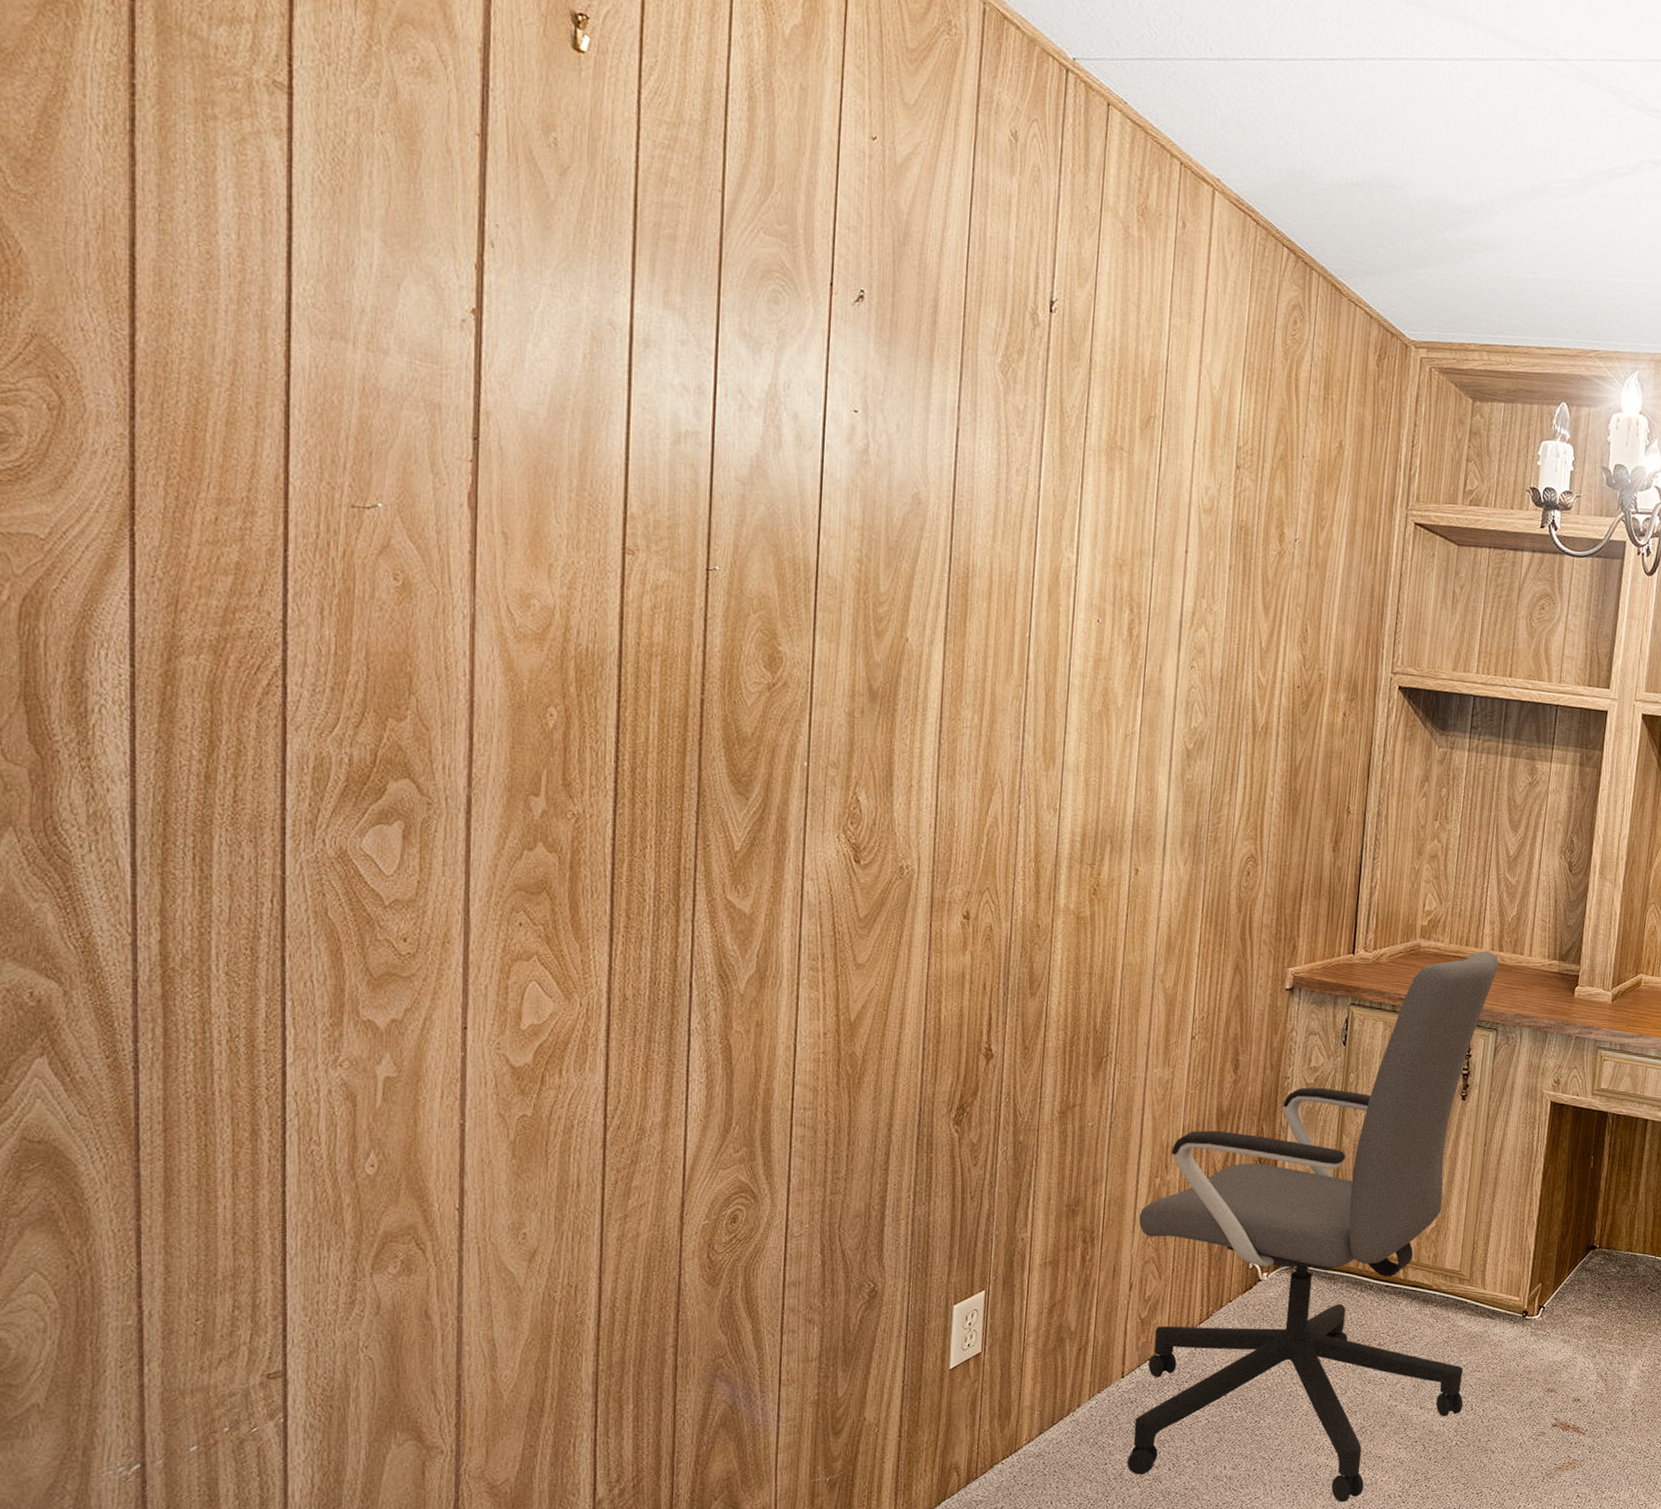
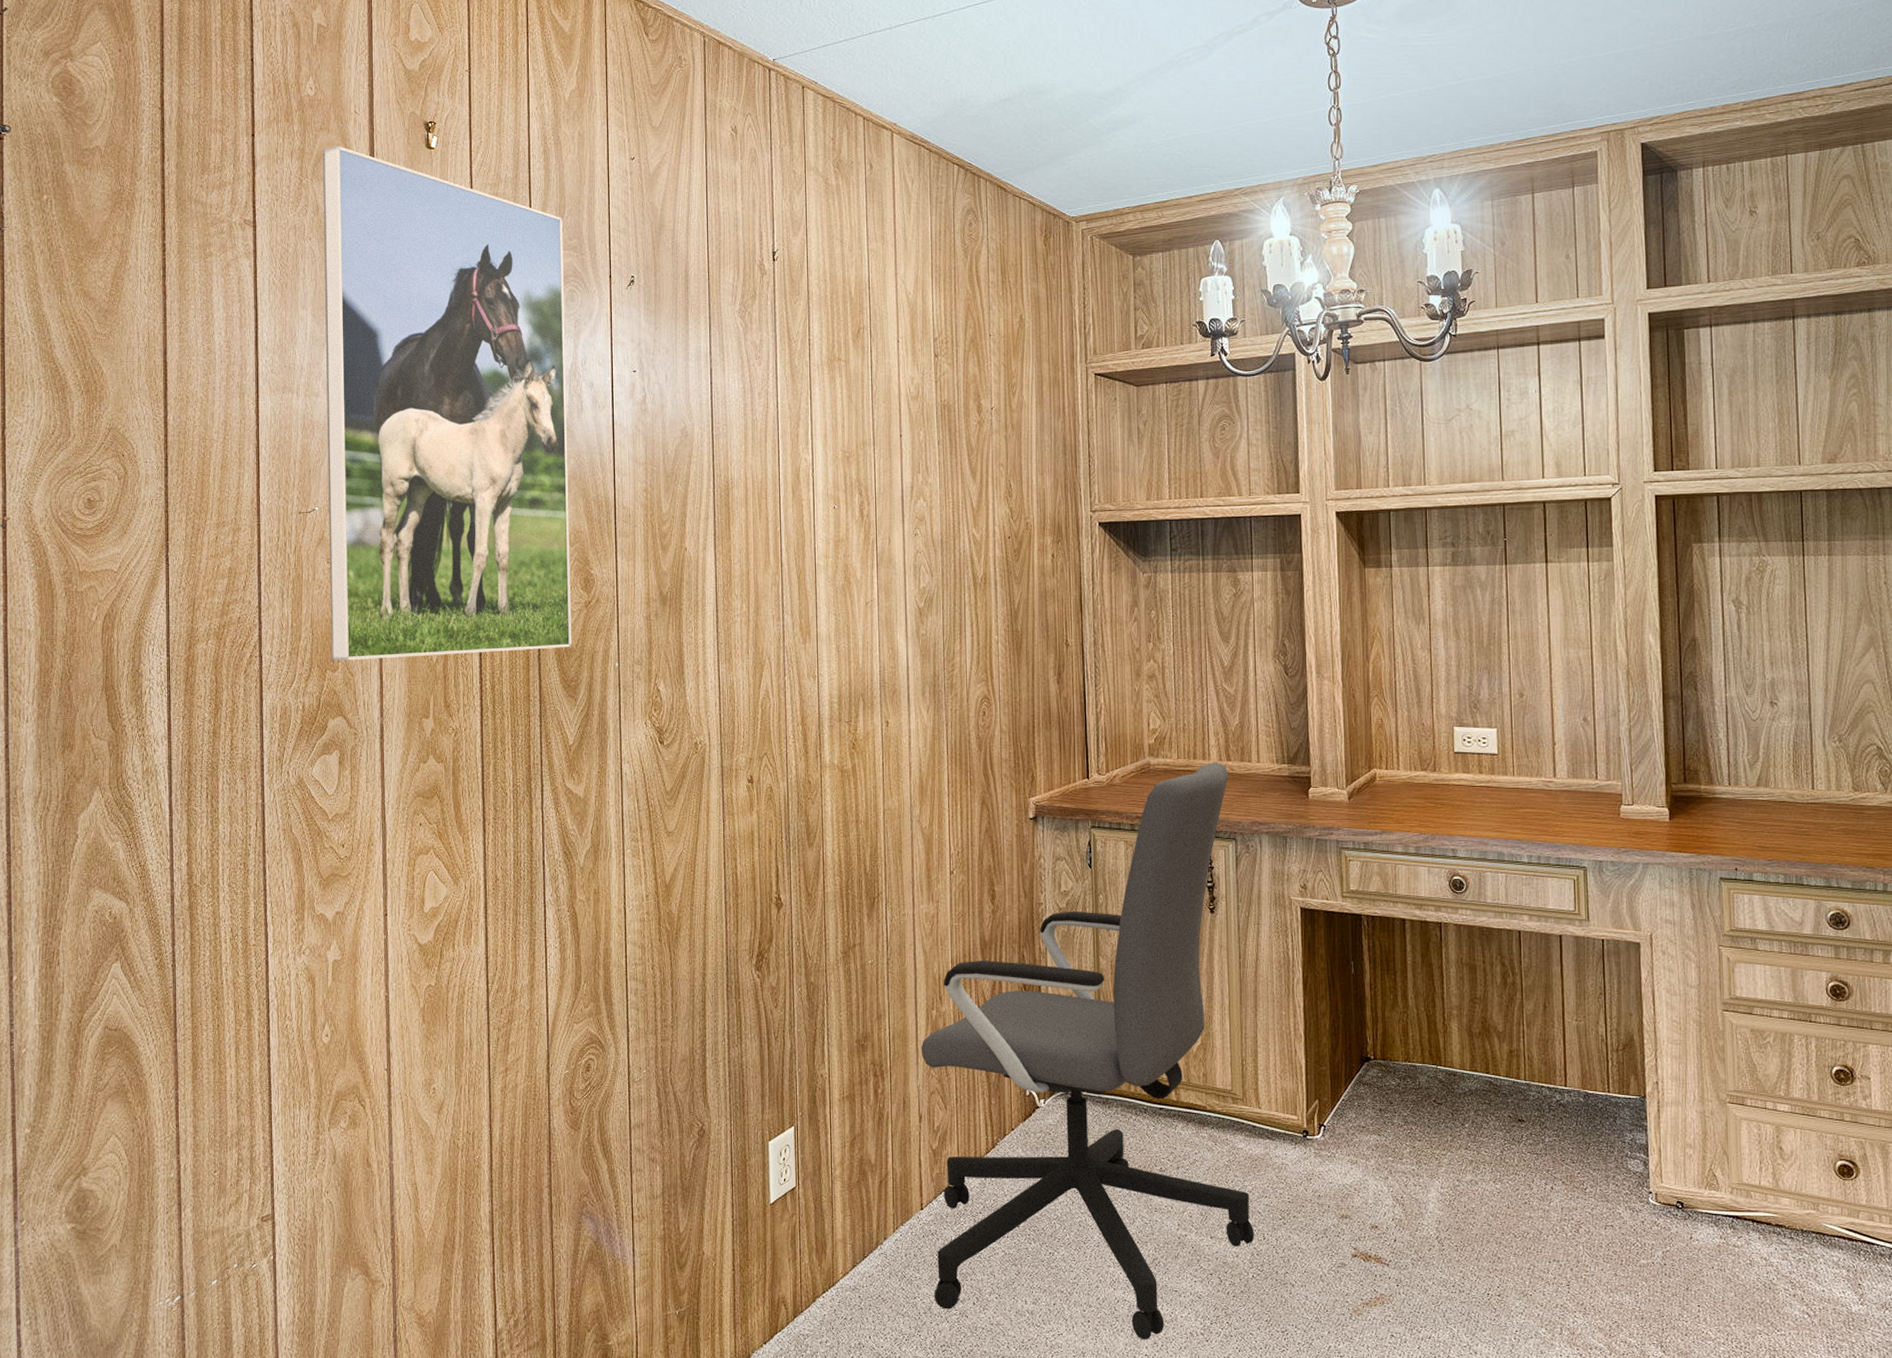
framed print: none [395,8,770,736] -> present [322,145,572,661]

